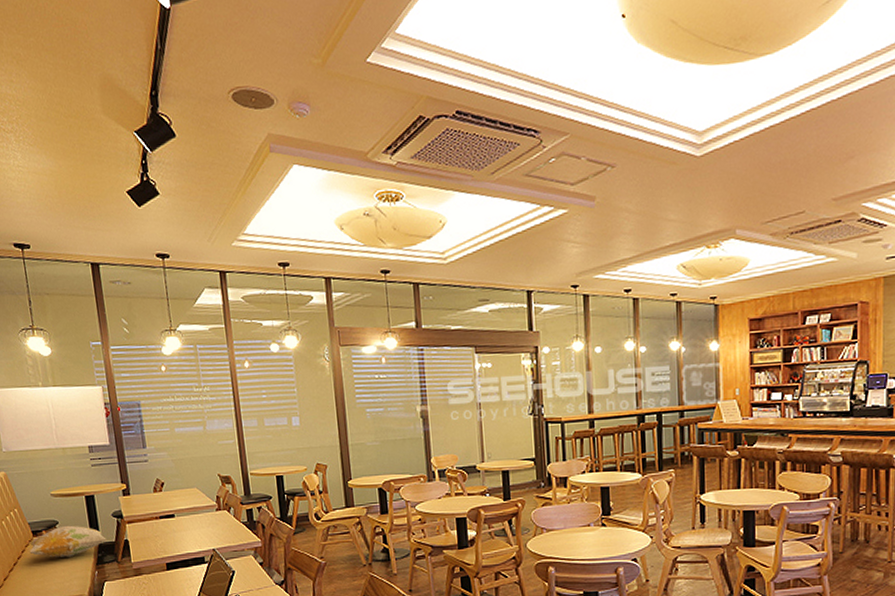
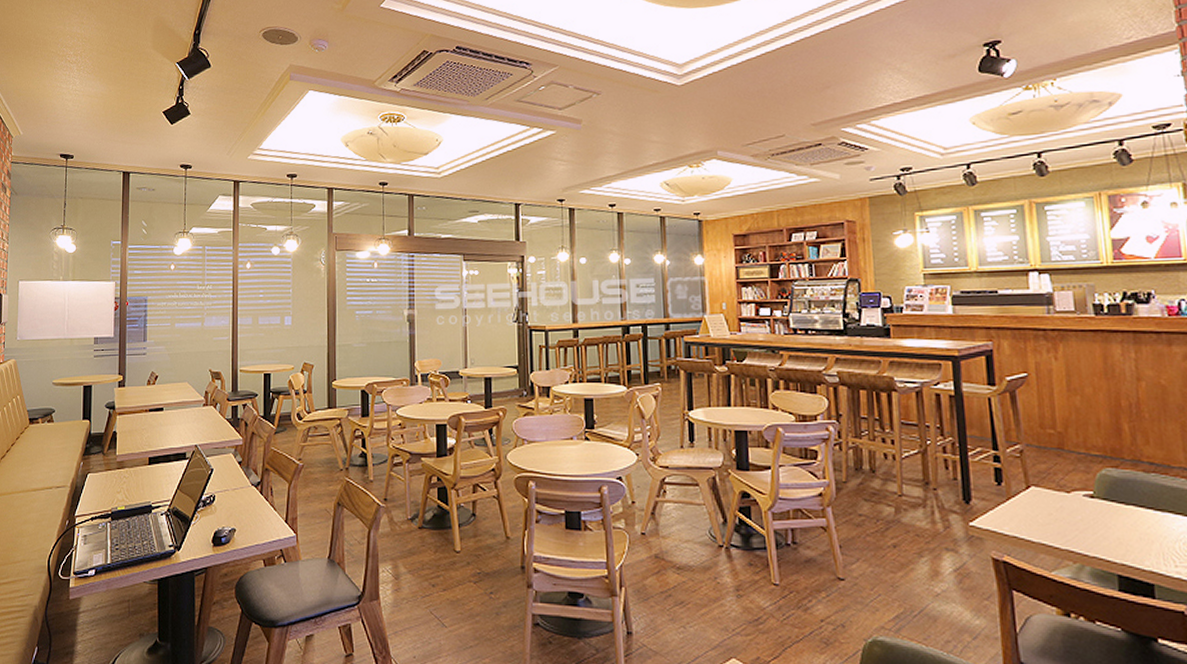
decorative pillow: present [29,525,108,558] -> none [23,414,98,446]

